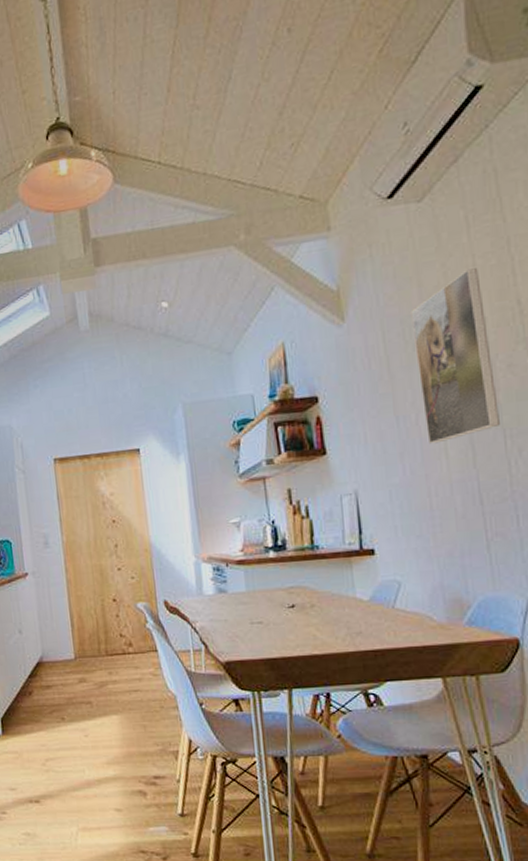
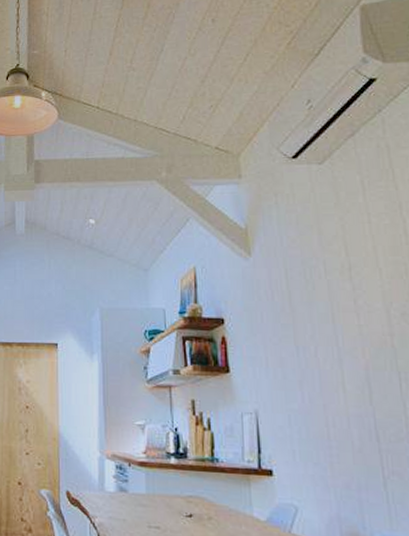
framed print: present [410,268,500,444] -> none [311,225,395,377]

